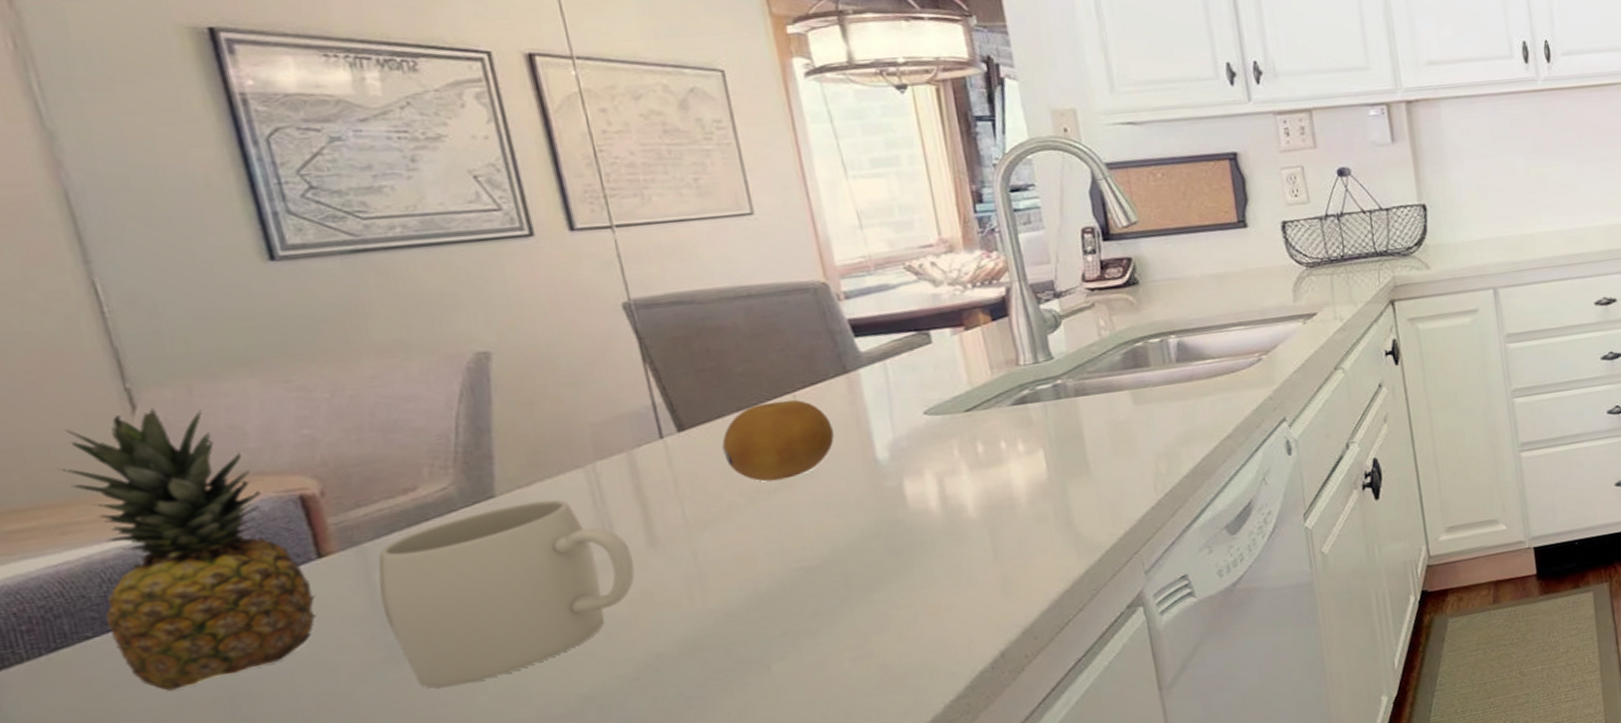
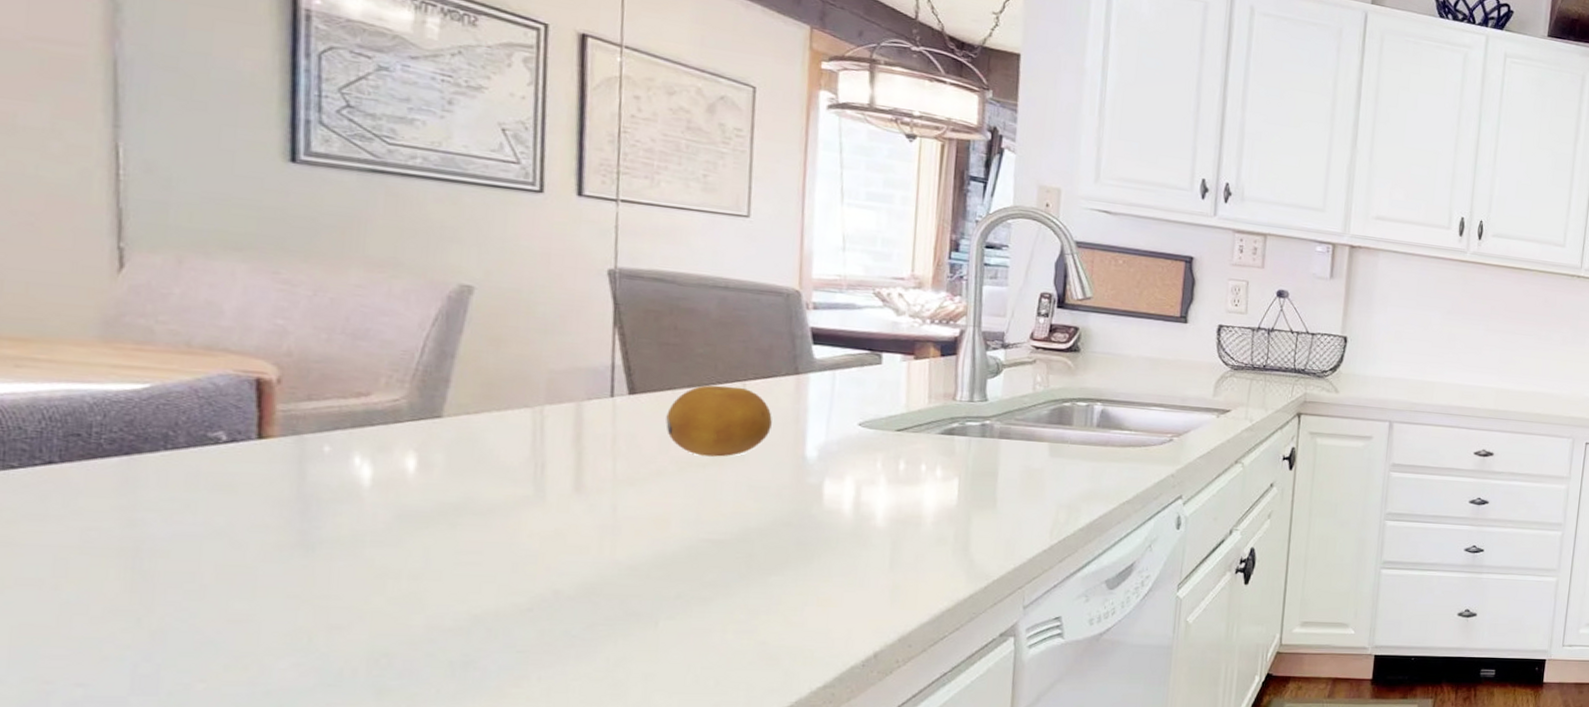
fruit: present [63,407,316,691] -> none [36,269,246,533]
mug: present [378,499,635,689] -> none [306,428,556,583]

